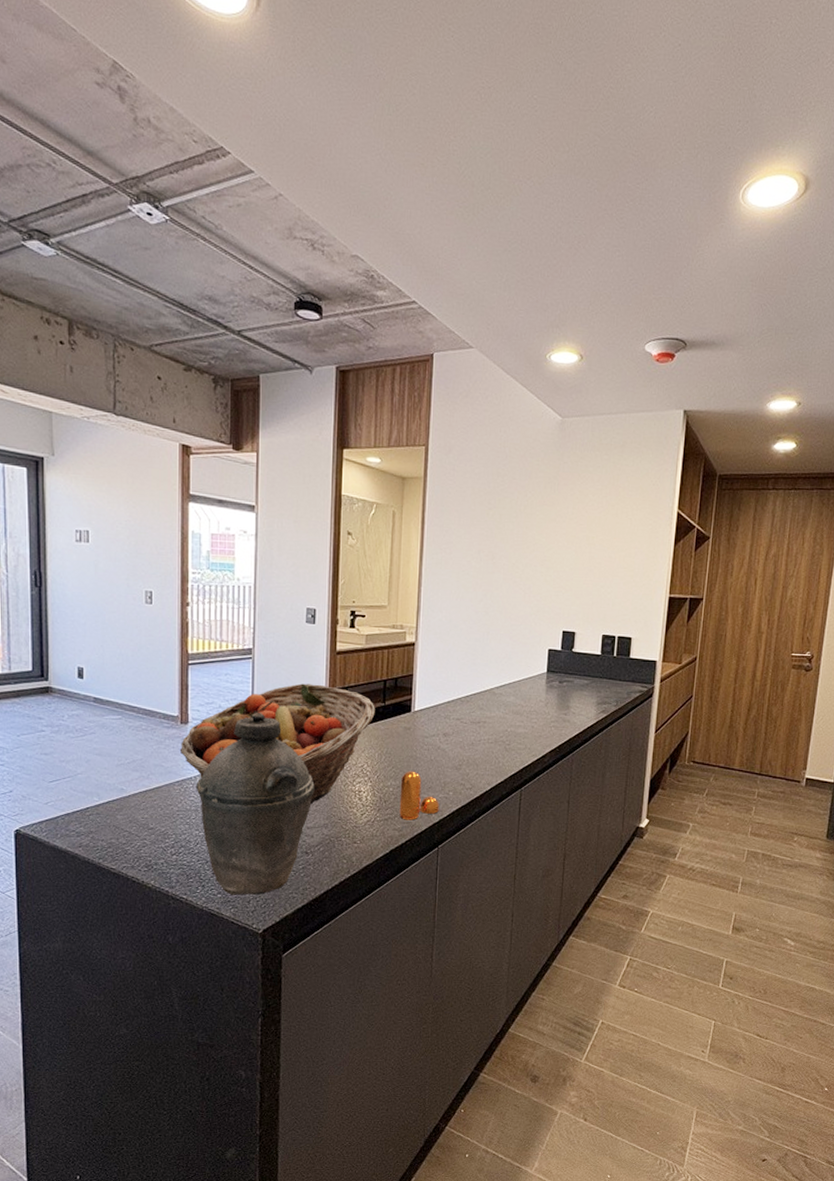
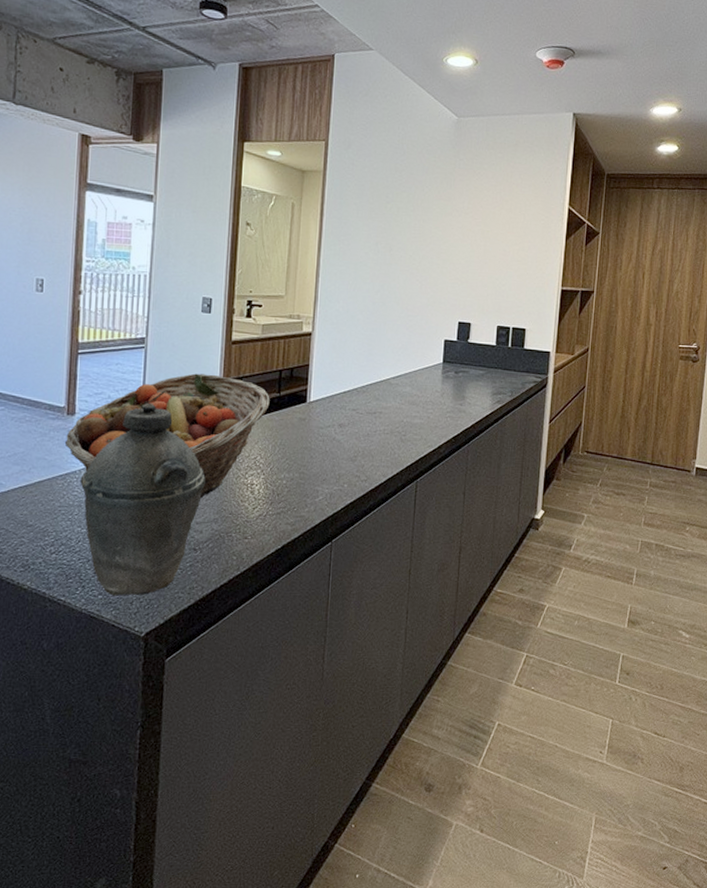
pepper shaker: present [399,771,439,820] -> none [292,463,334,514]

